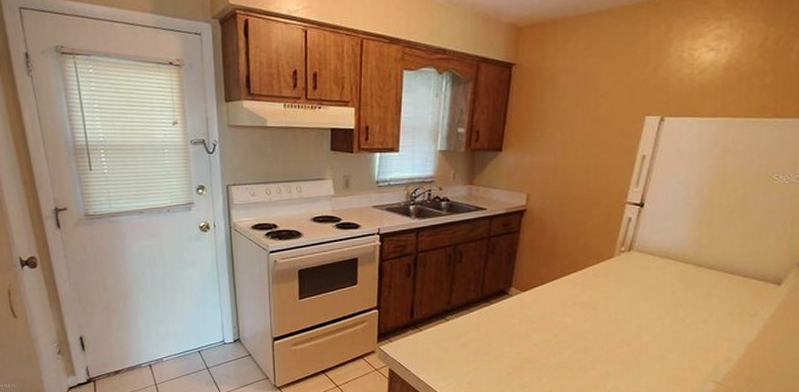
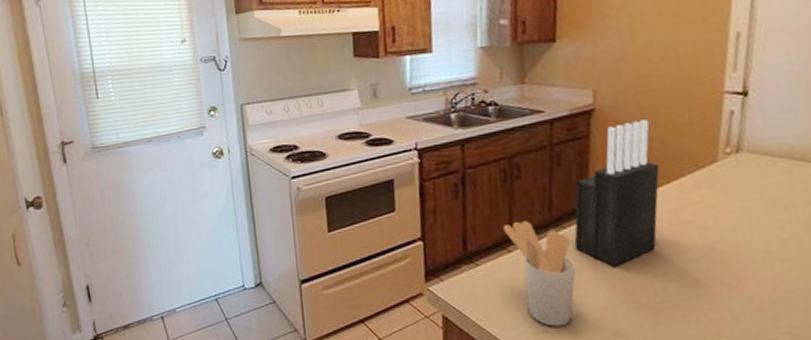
utensil holder: none [444,296,497,379] -> present [503,220,576,327]
knife block: none [498,221,570,335] -> present [574,120,660,267]

